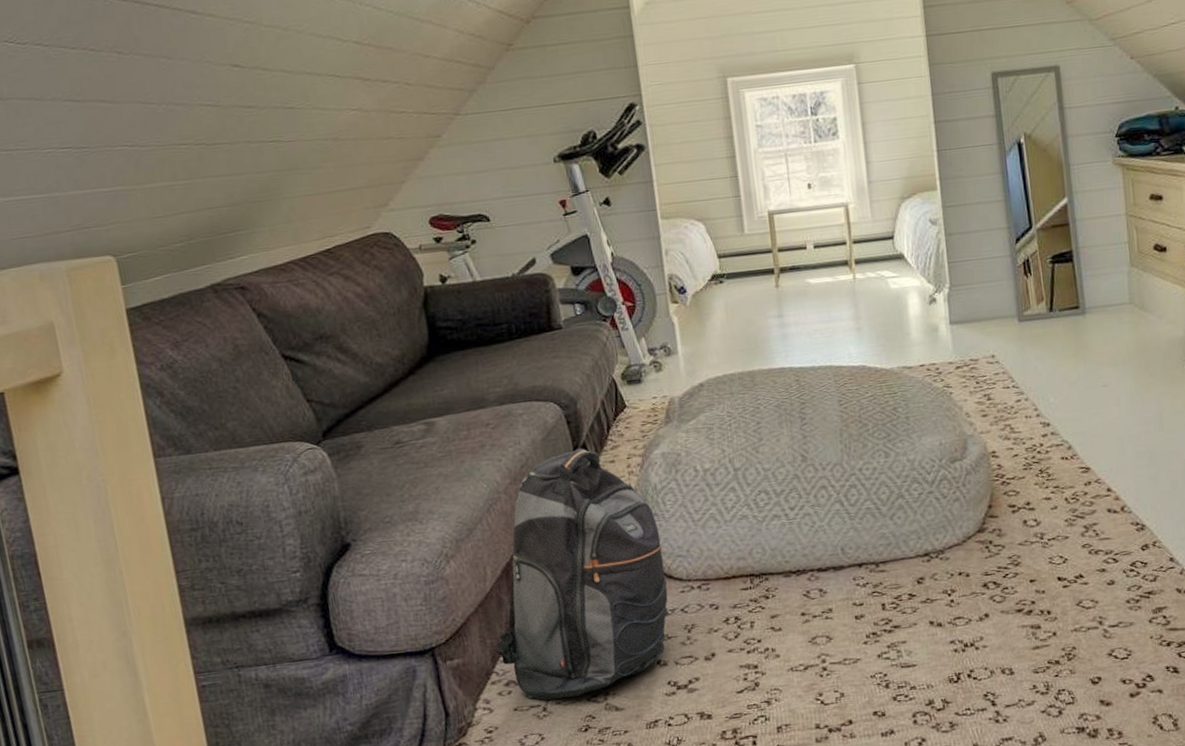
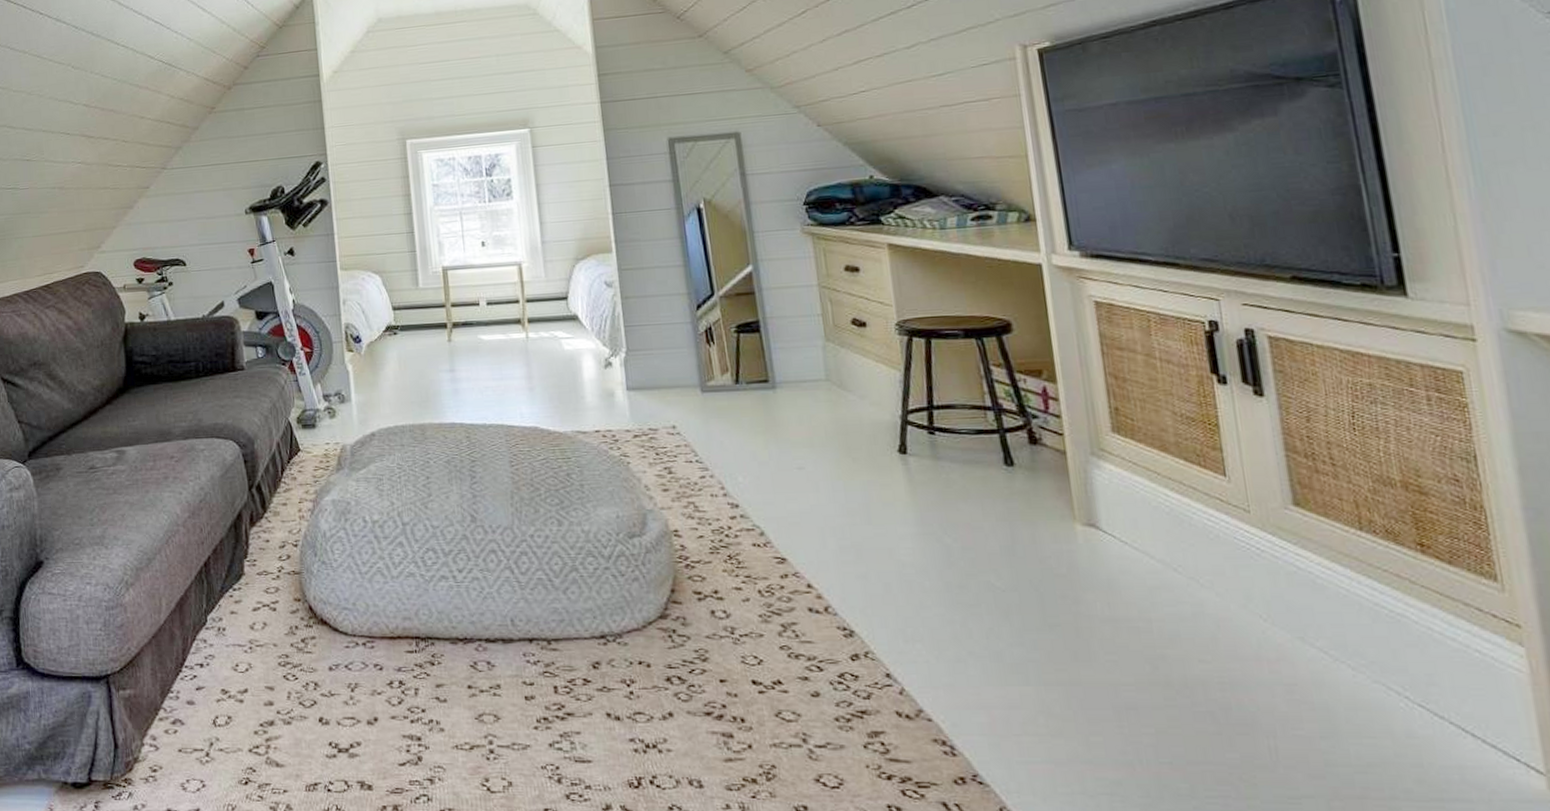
backpack: present [495,448,668,701] -> none [165,488,333,746]

